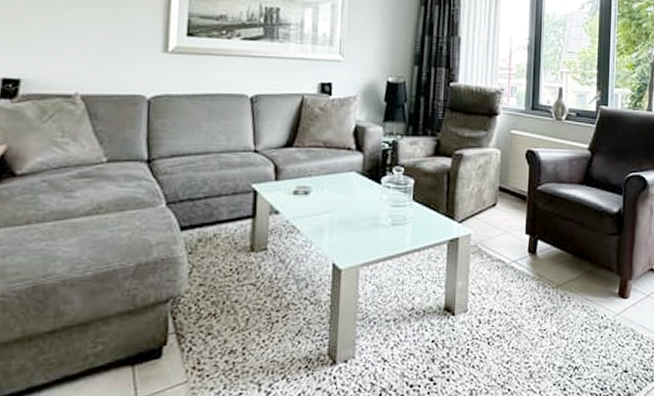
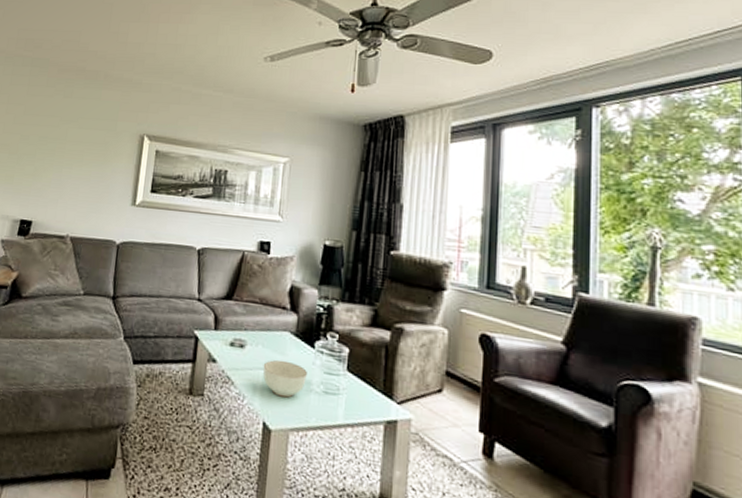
bowl: none [330,200,375,236] -> present [263,360,307,398]

